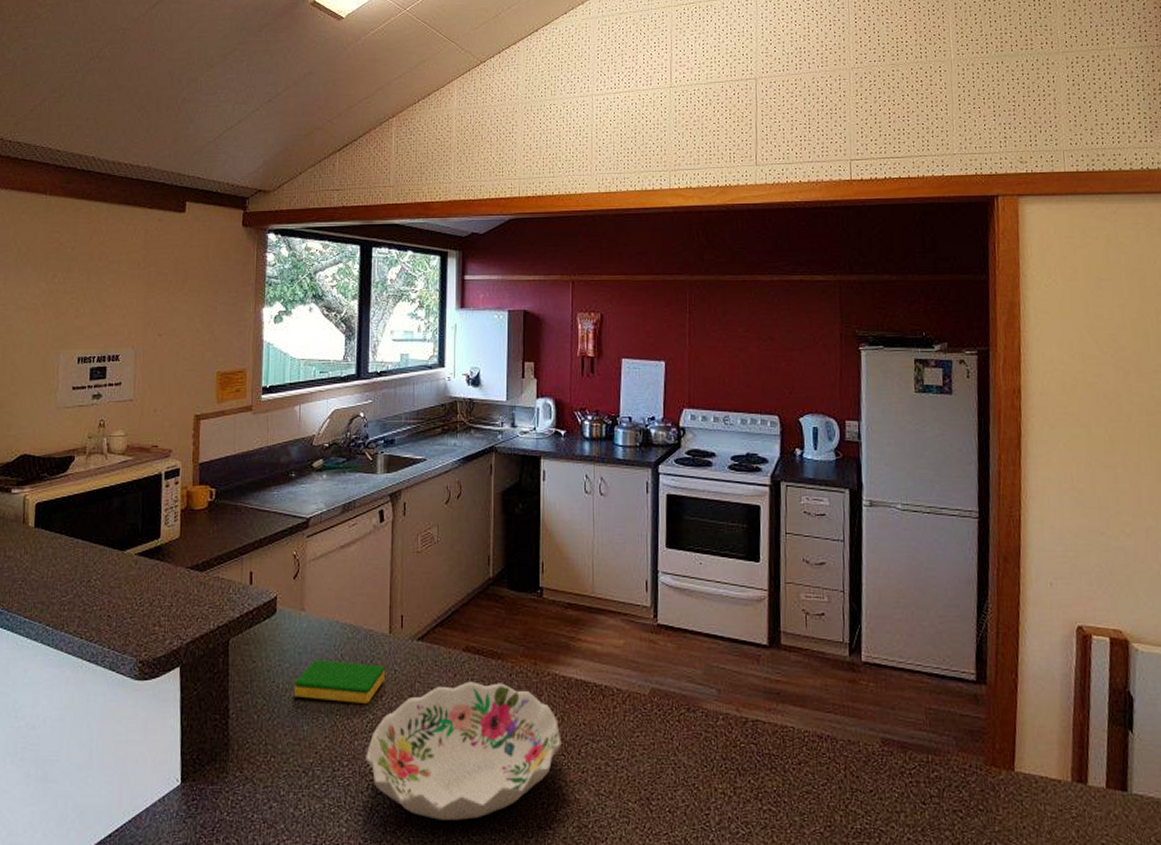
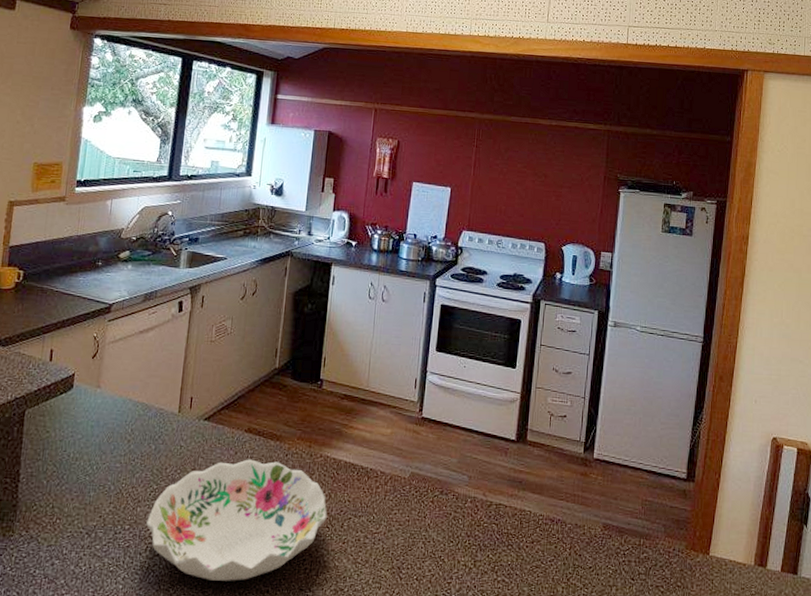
dish sponge: present [293,660,385,703] -> none [83,433,172,474]

